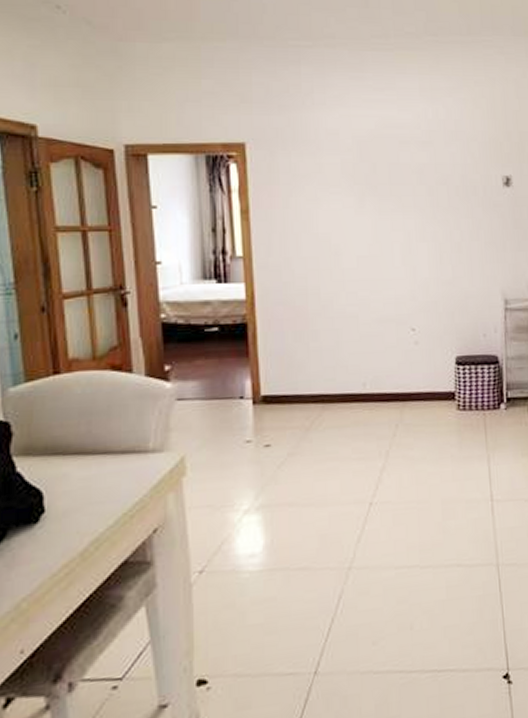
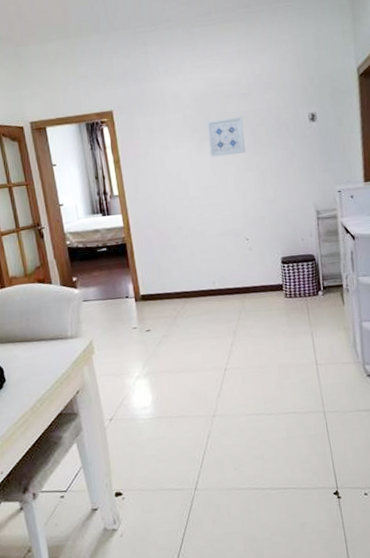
wall art: none [371,170,420,219] -> present [206,116,246,157]

